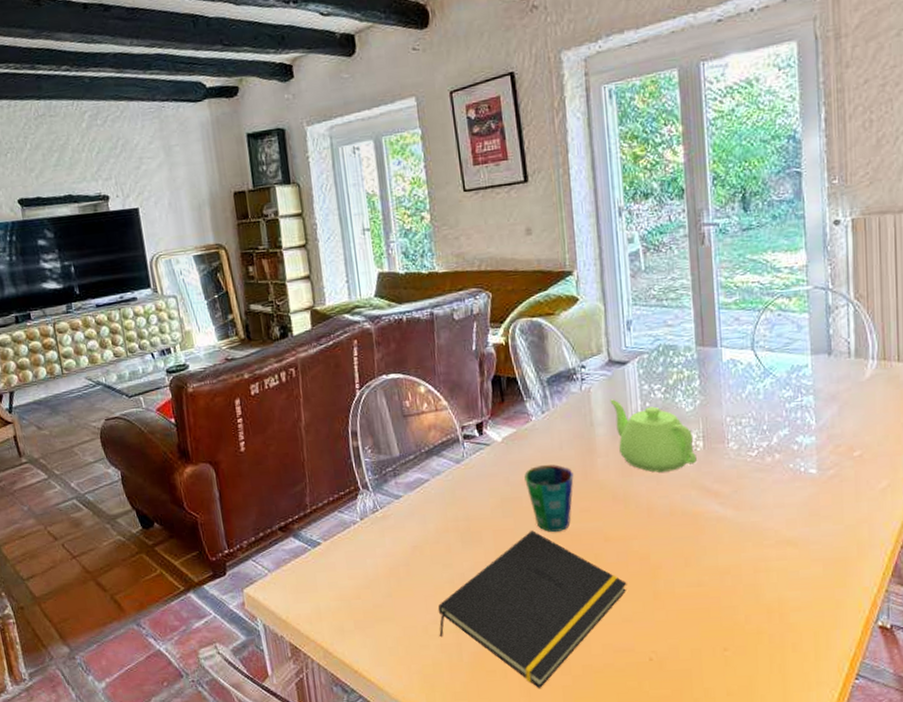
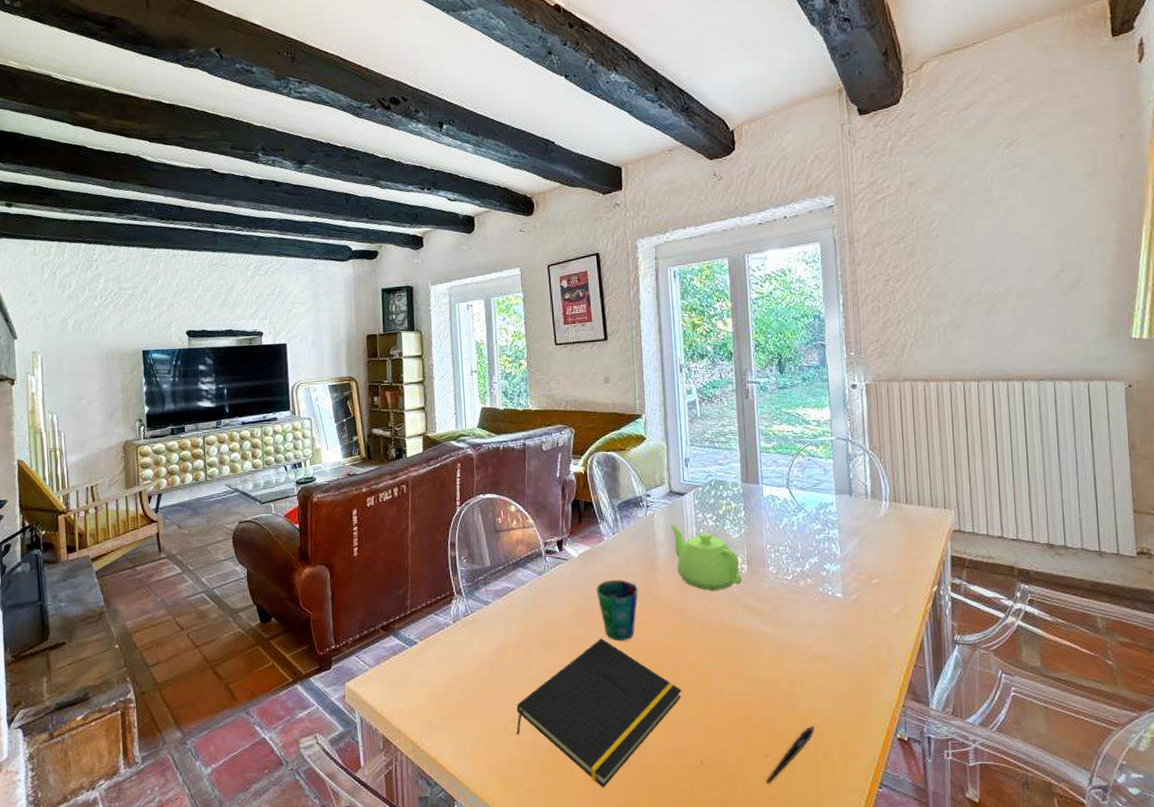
pen: none [724,615,782,679] -> present [765,725,815,784]

